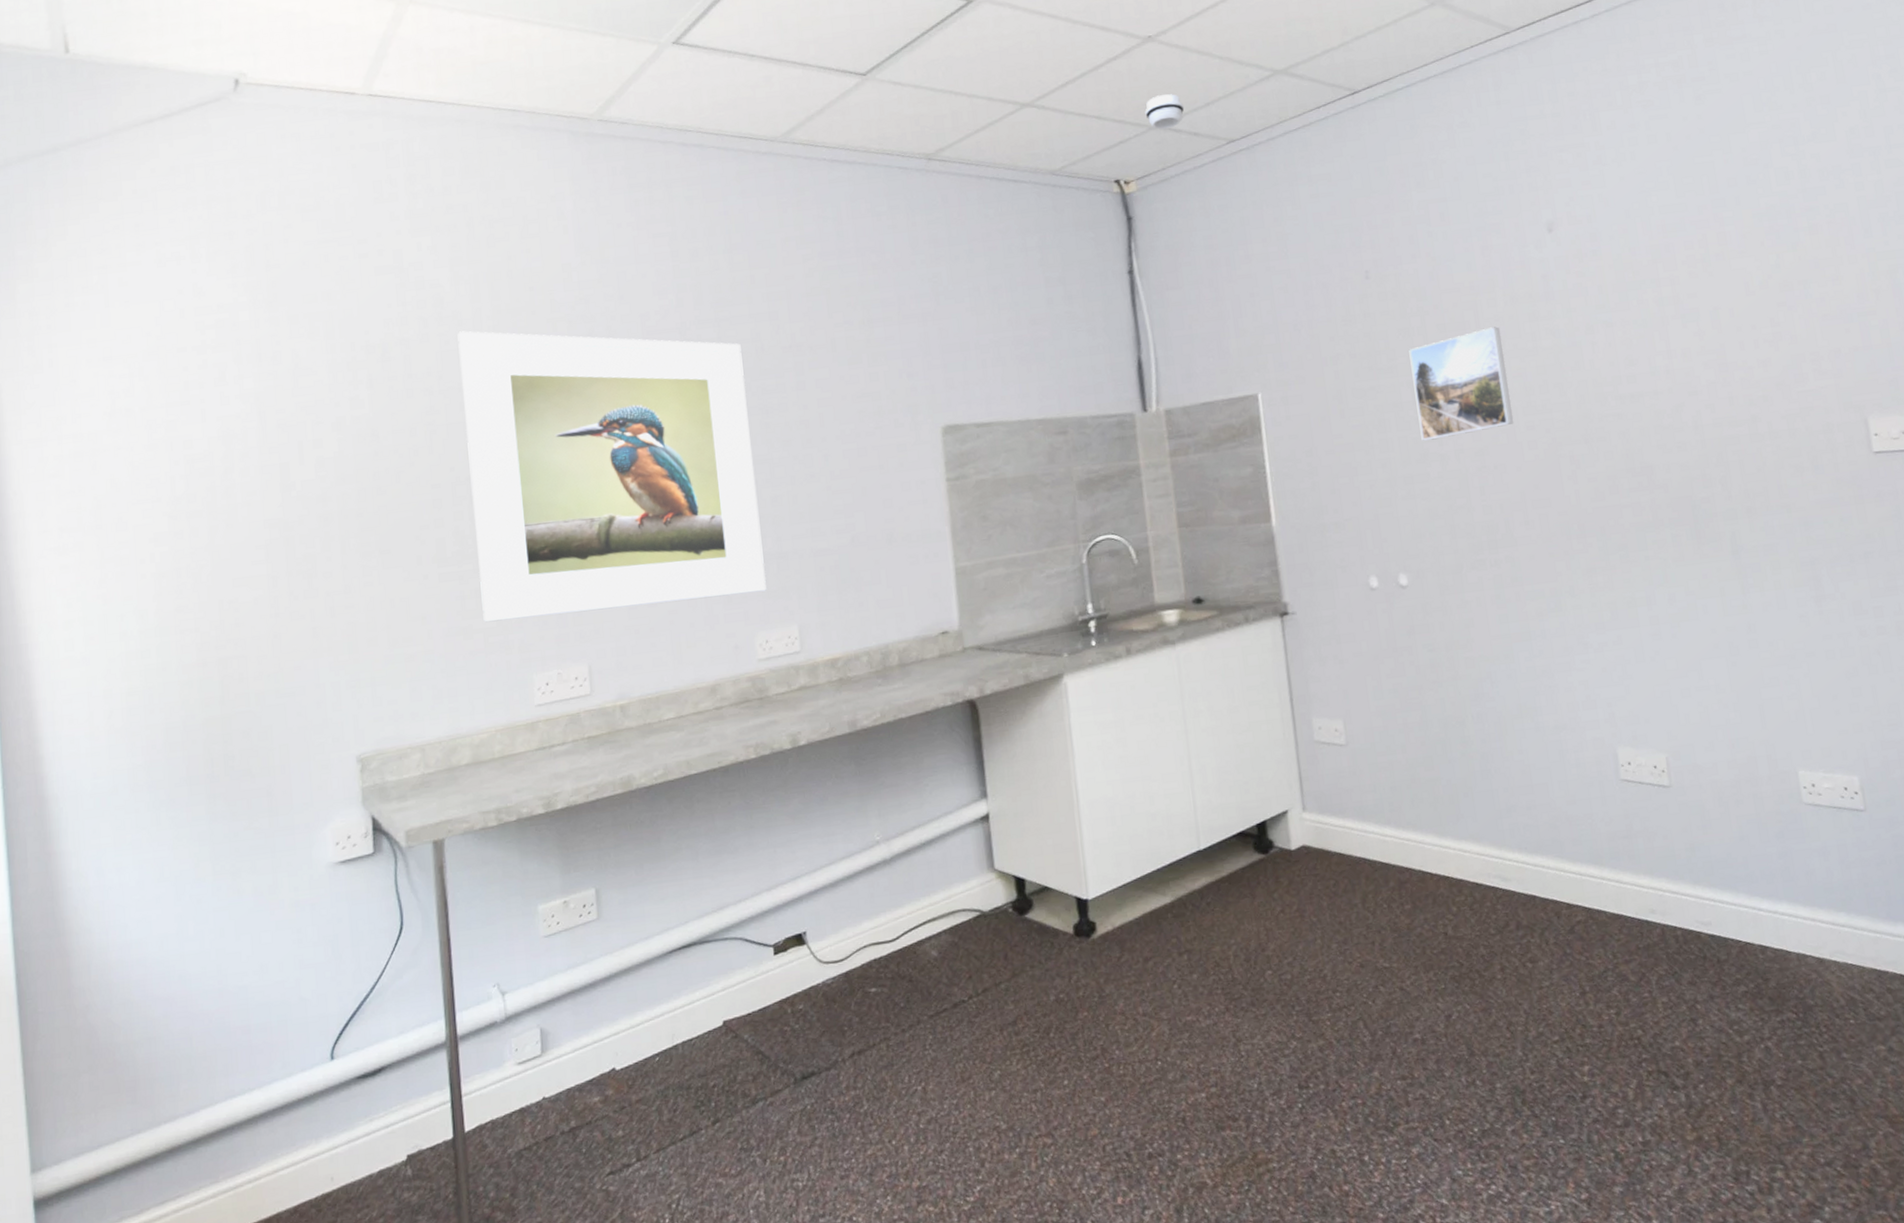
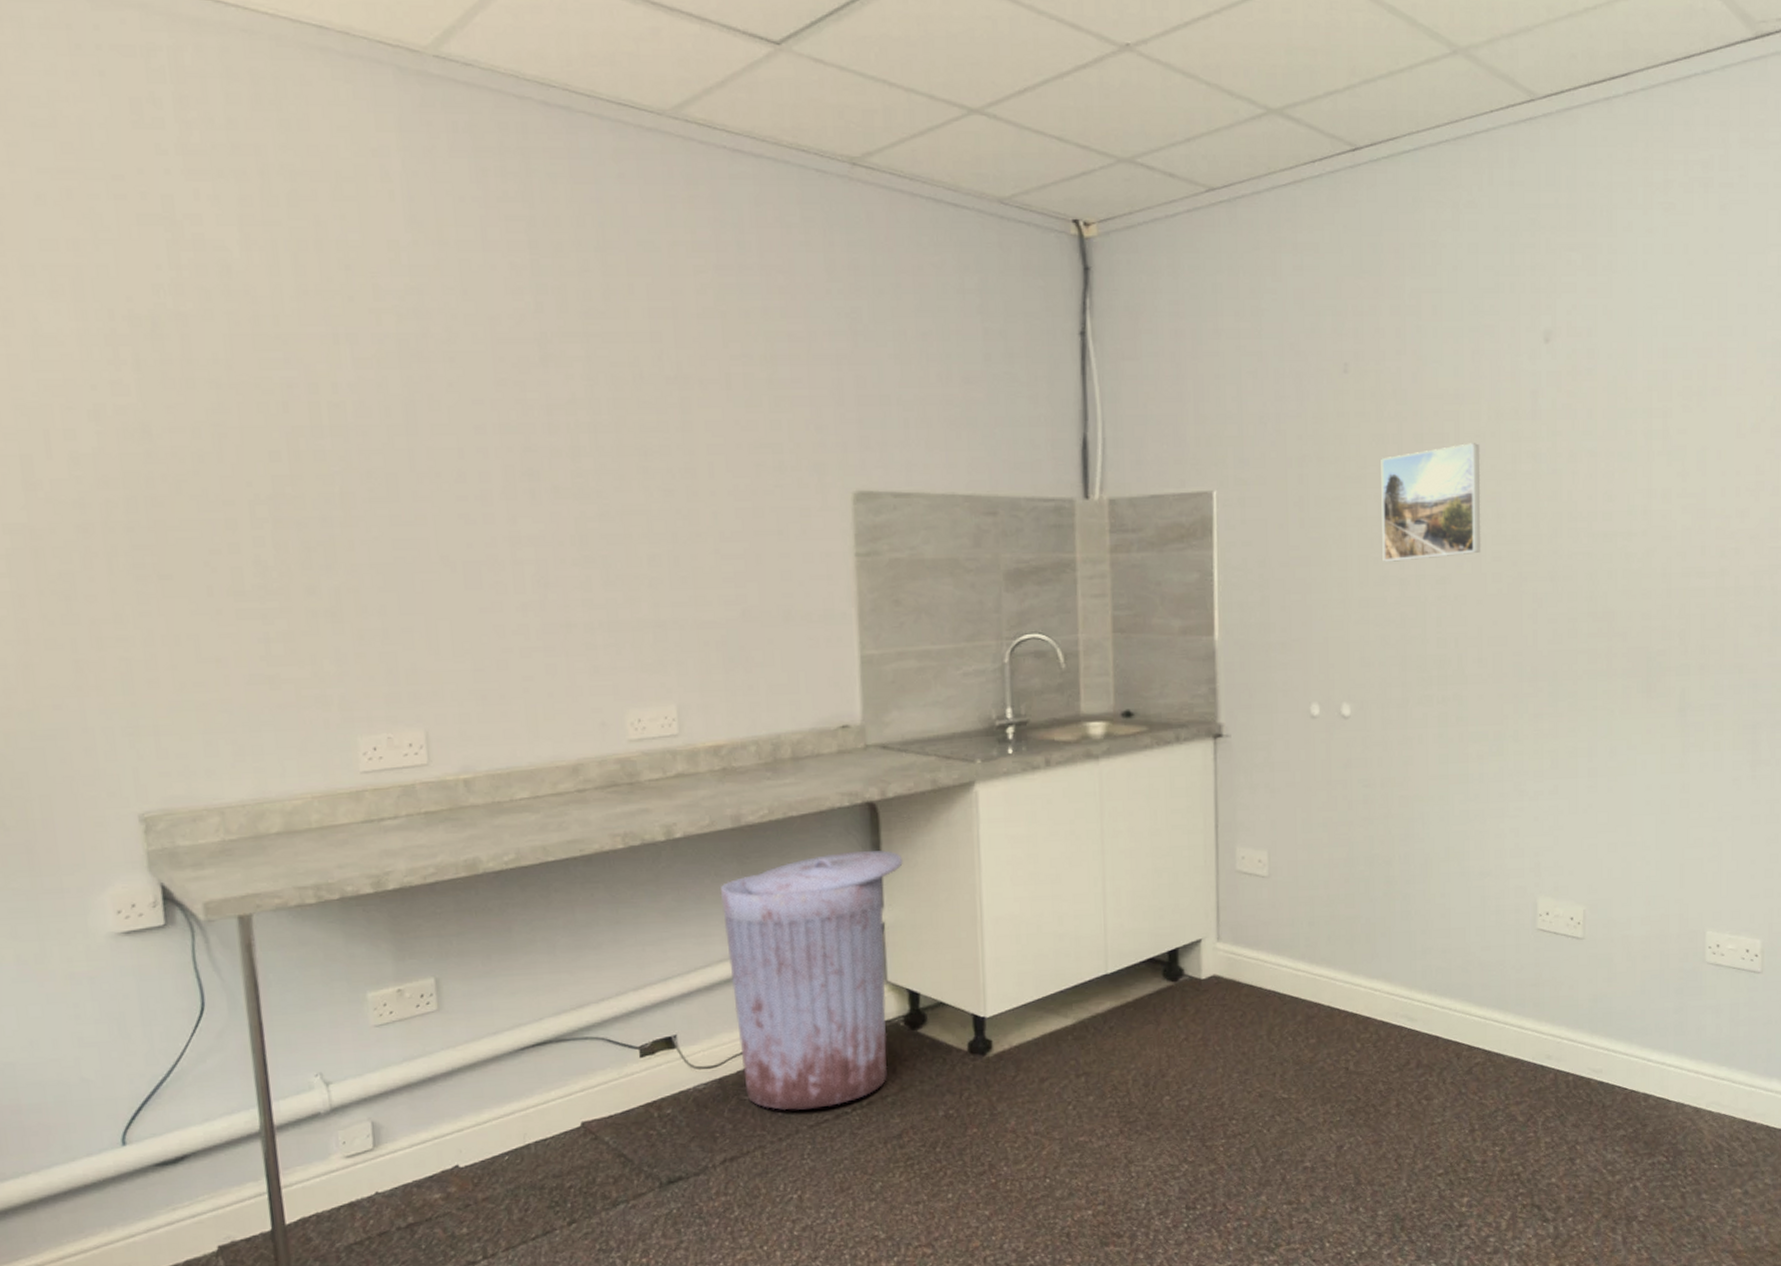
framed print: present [457,331,767,623] -> none [251,311,640,672]
trash can: none [841,744,1003,1002] -> present [720,850,903,1111]
smoke detector: present [1145,94,1185,130] -> none [1114,121,1161,164]

